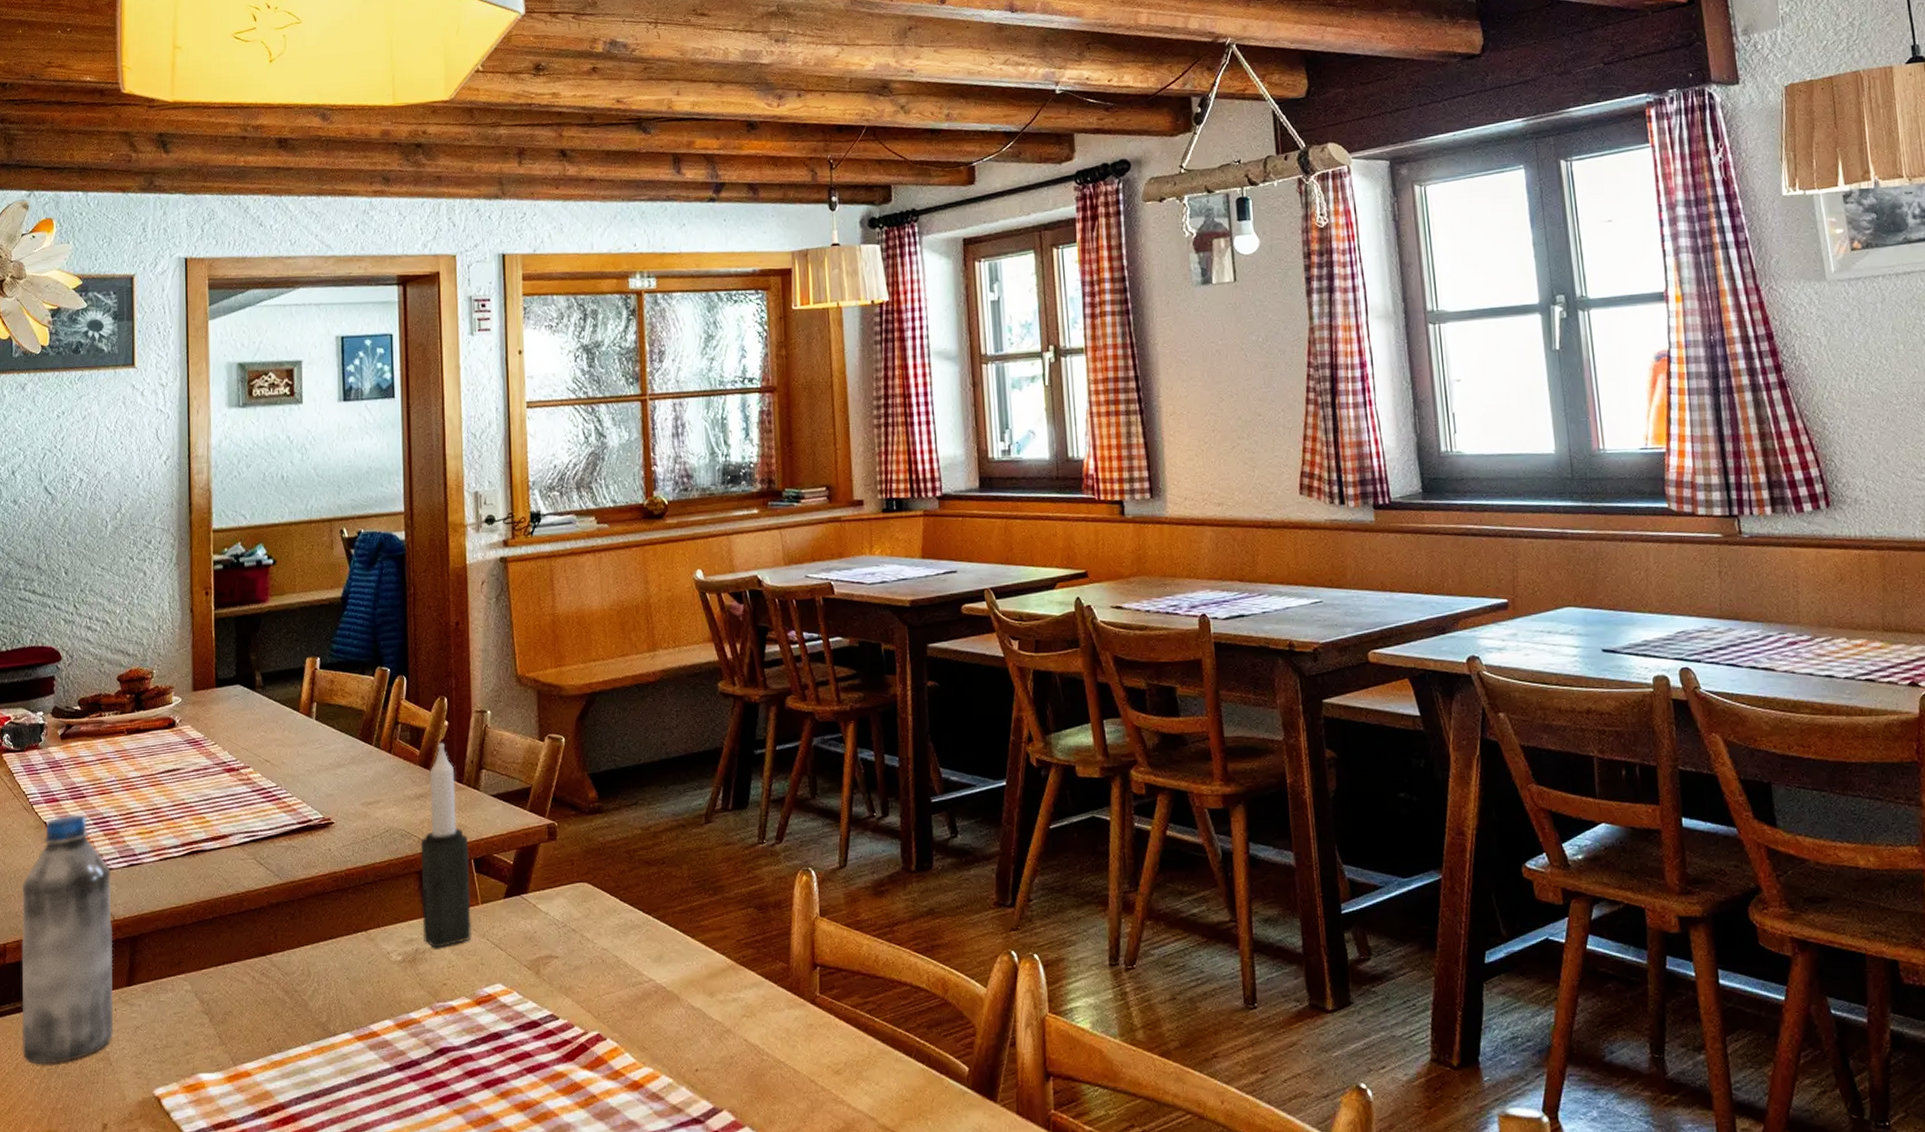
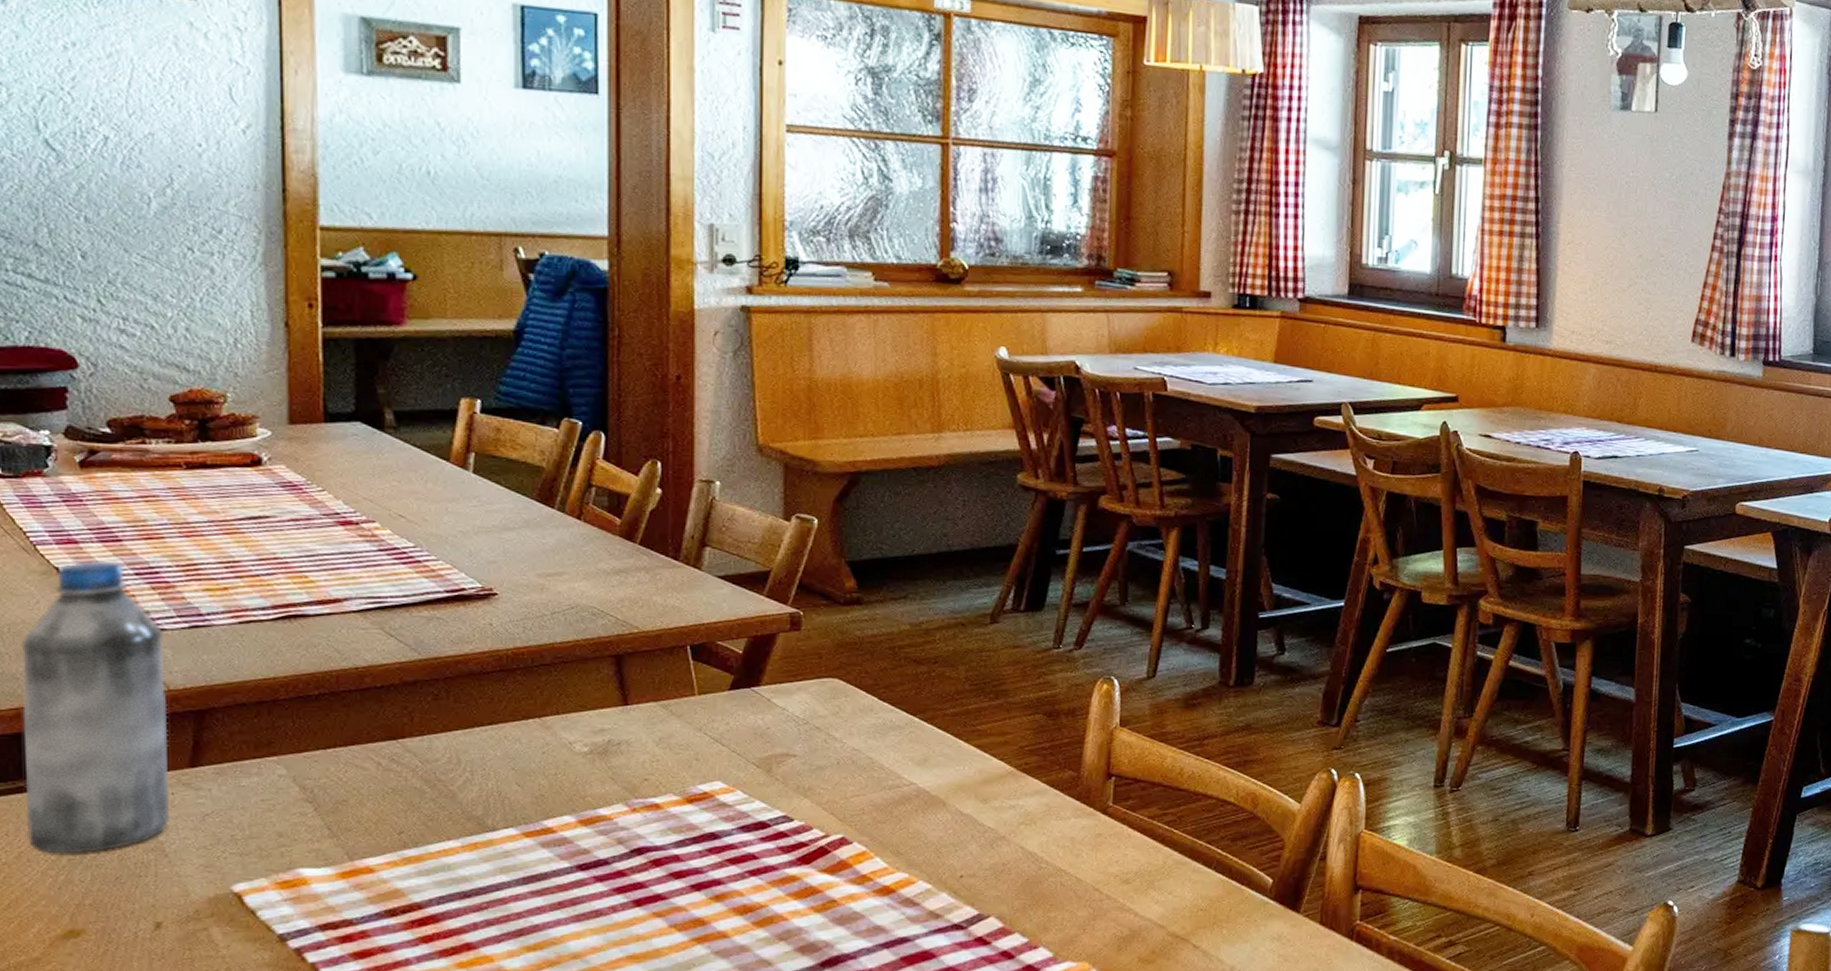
candle: present [420,742,471,948] -> none [618,512,684,740]

